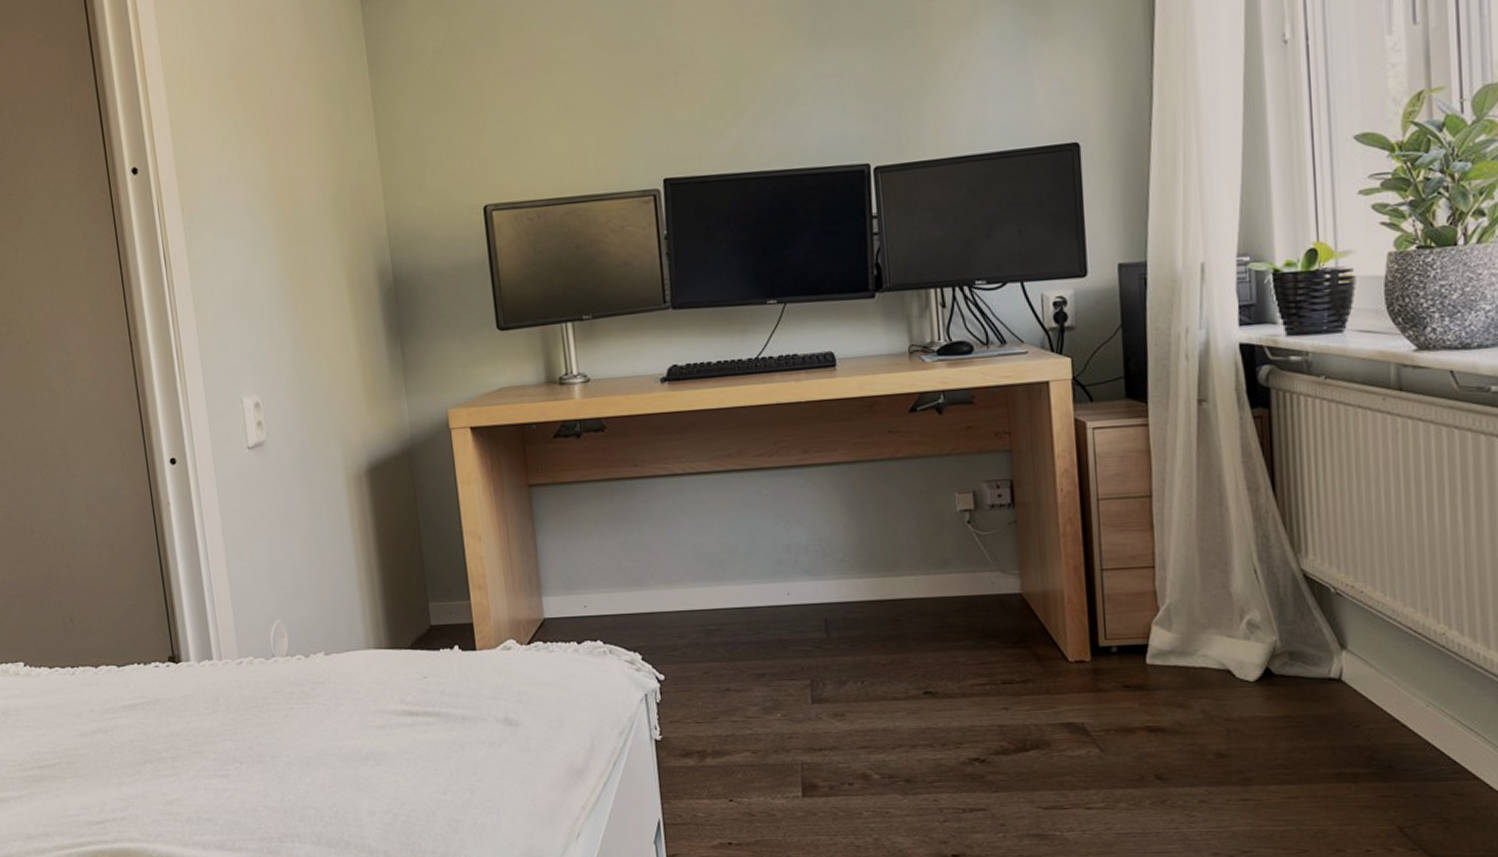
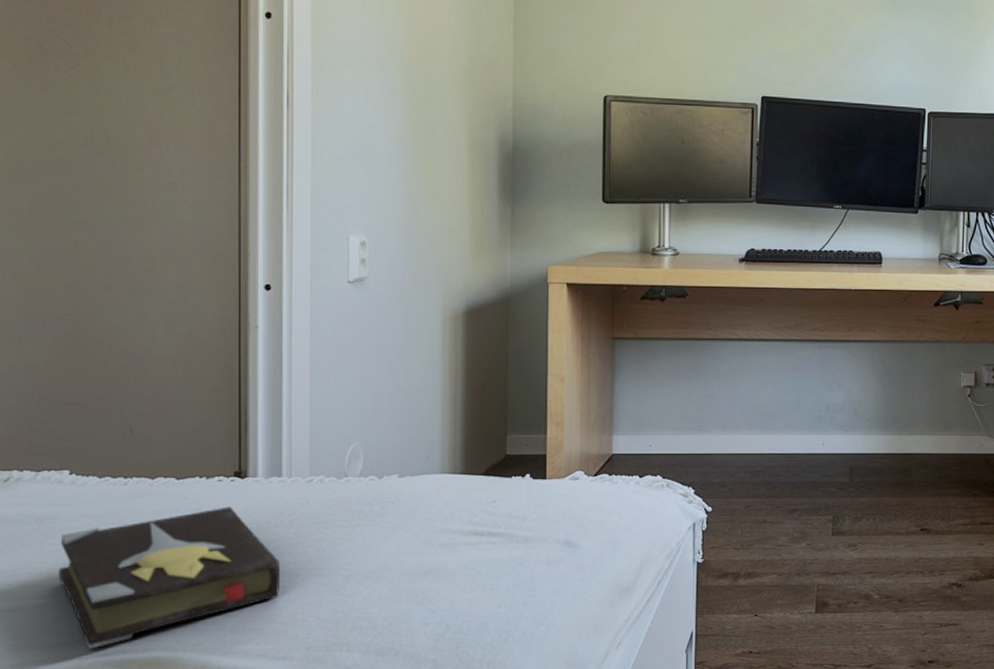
hardback book: none [25,693,227,840] -> present [58,507,281,649]

